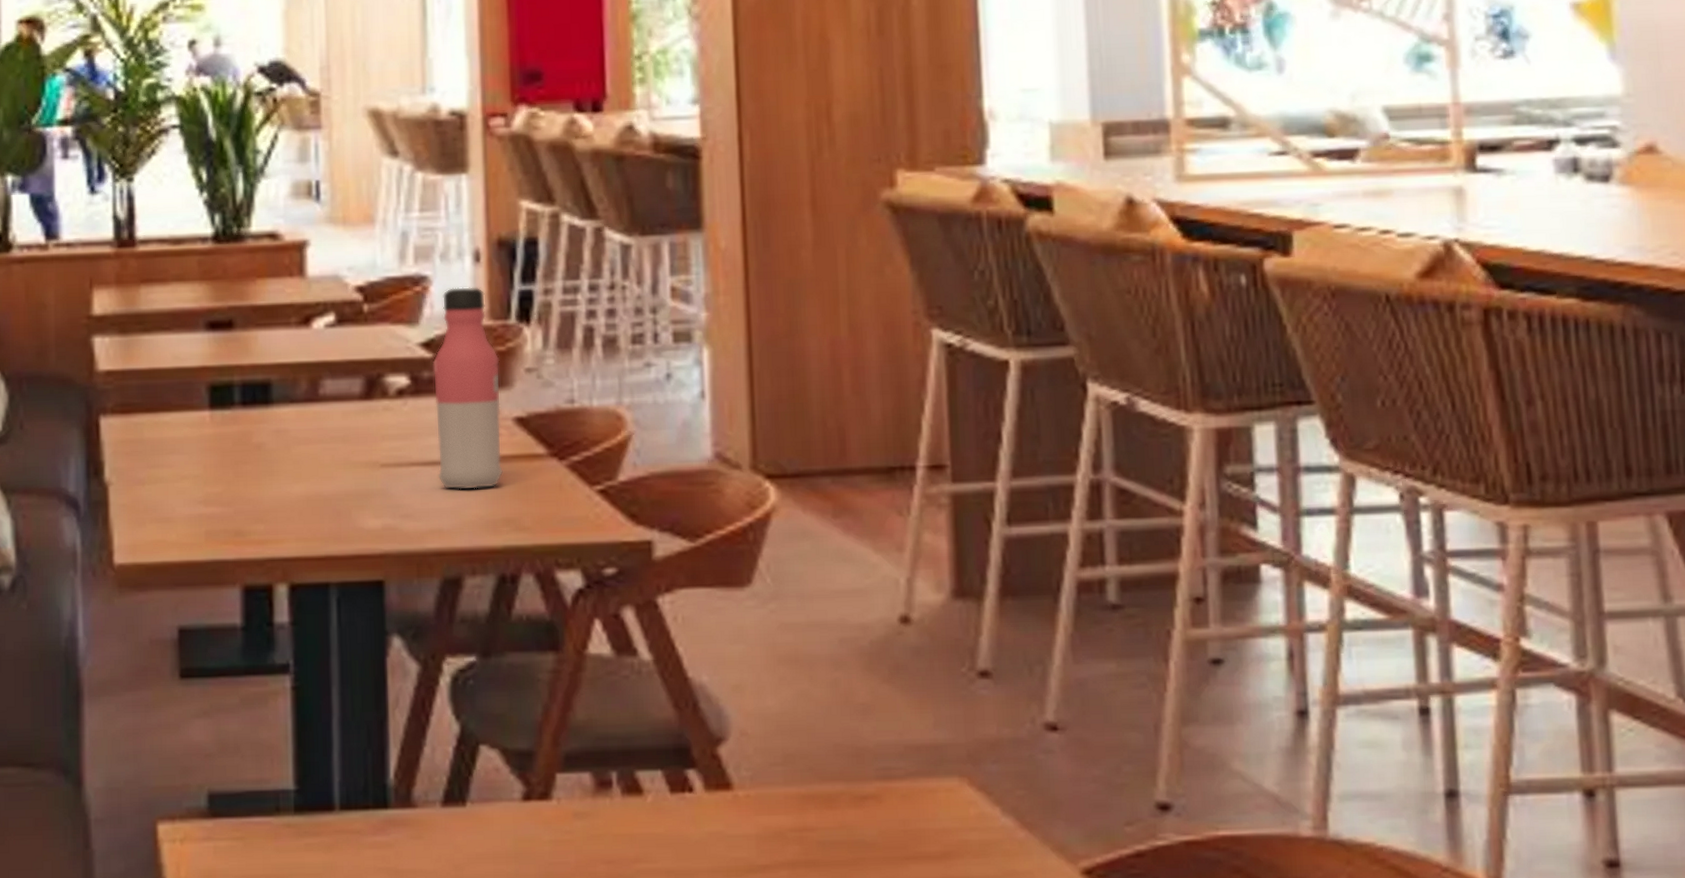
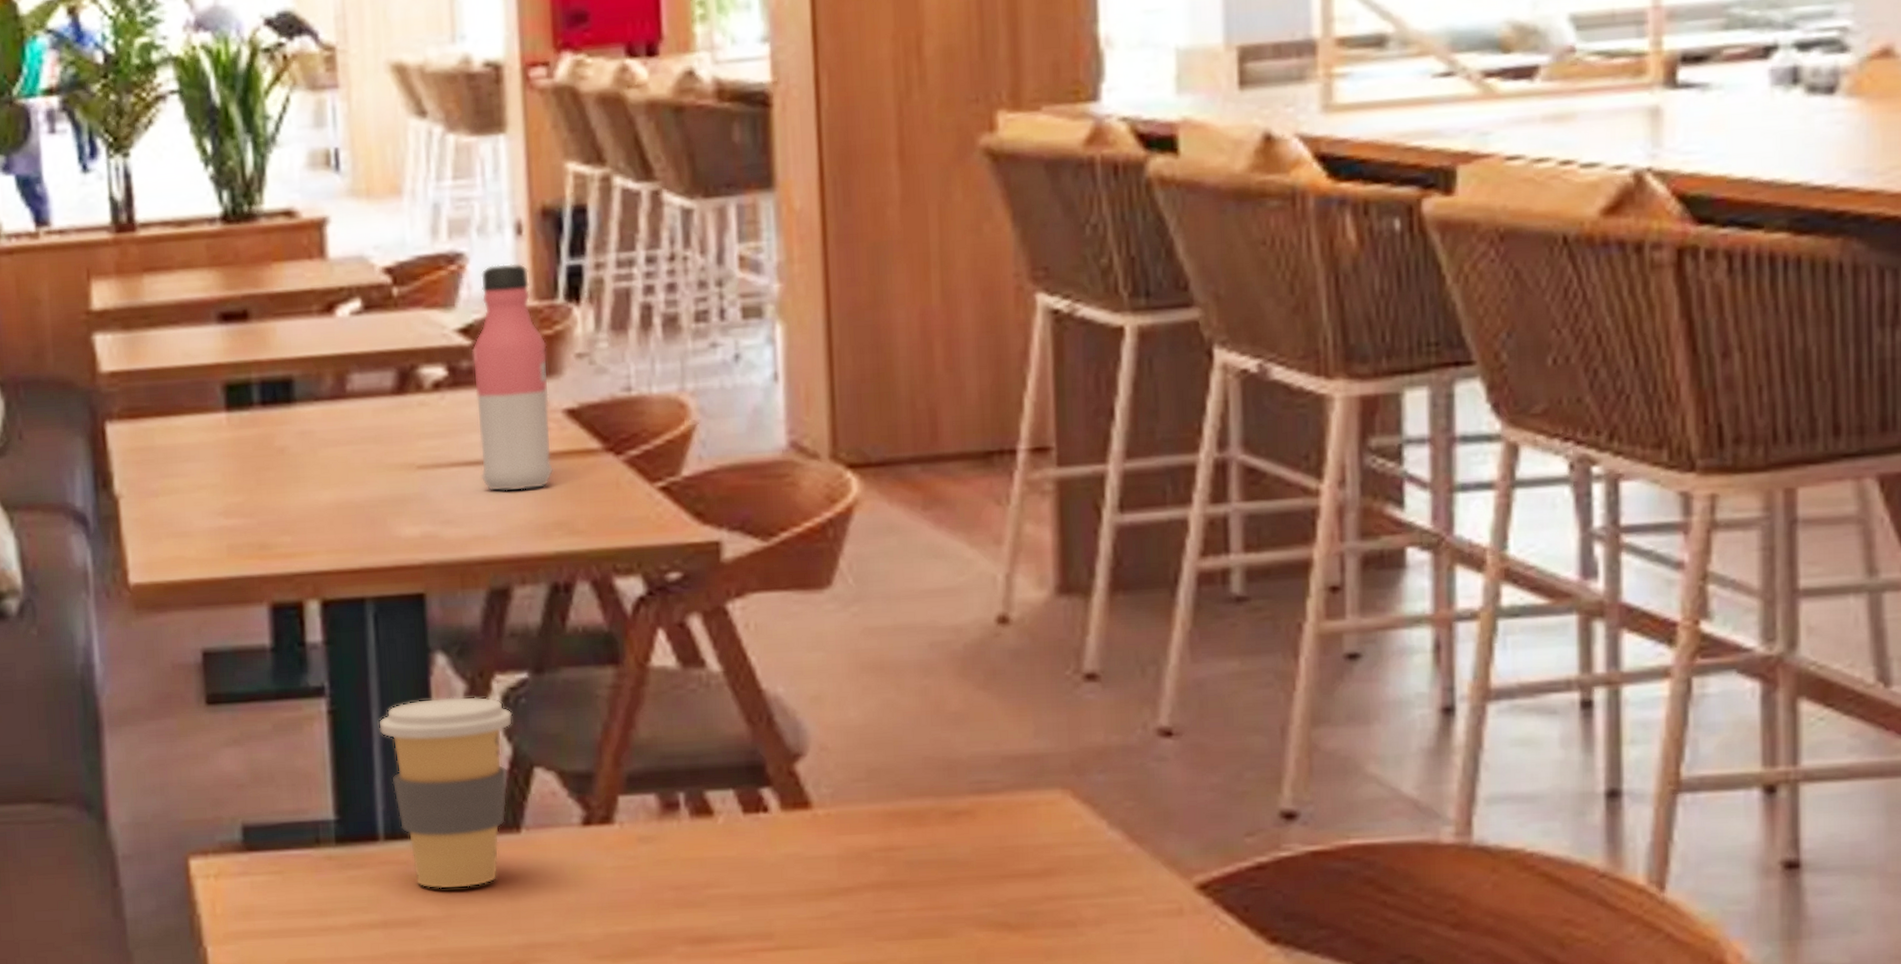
coffee cup: none [338,677,461,859] -> present [379,696,513,890]

